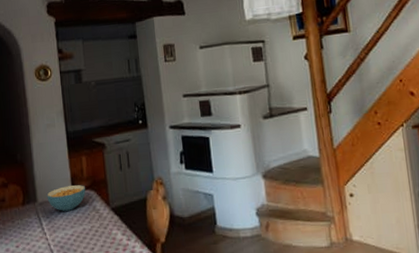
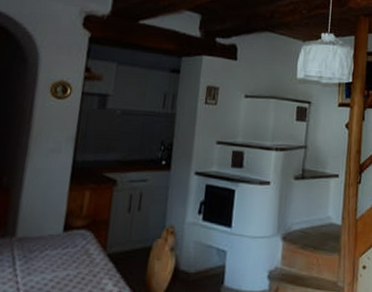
cereal bowl: present [47,185,85,211] -> none [29,222,81,252]

